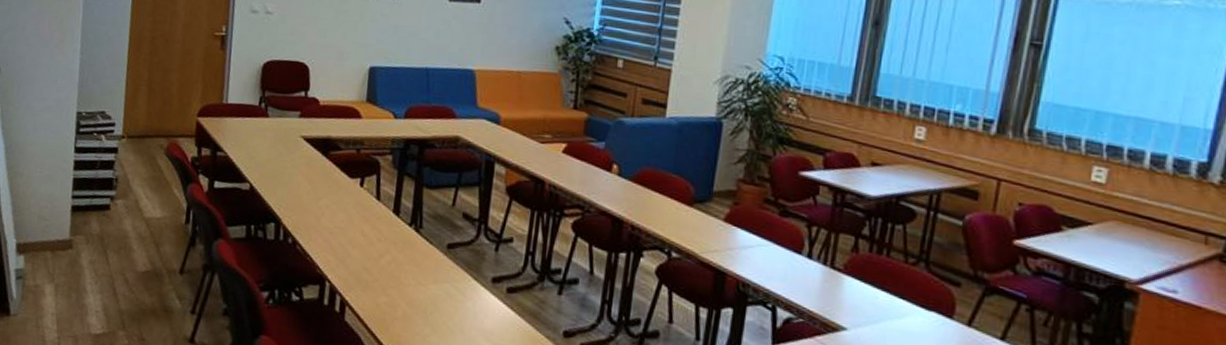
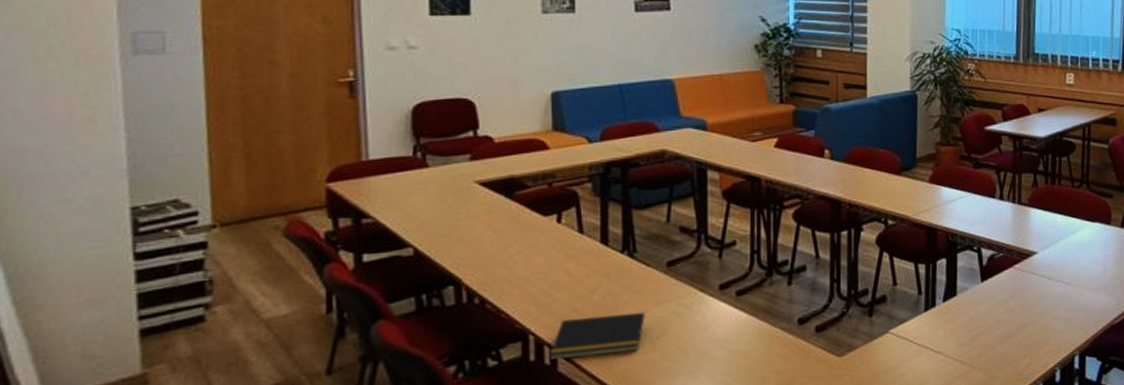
notepad: none [339,275,423,321] -> present [549,311,645,361]

